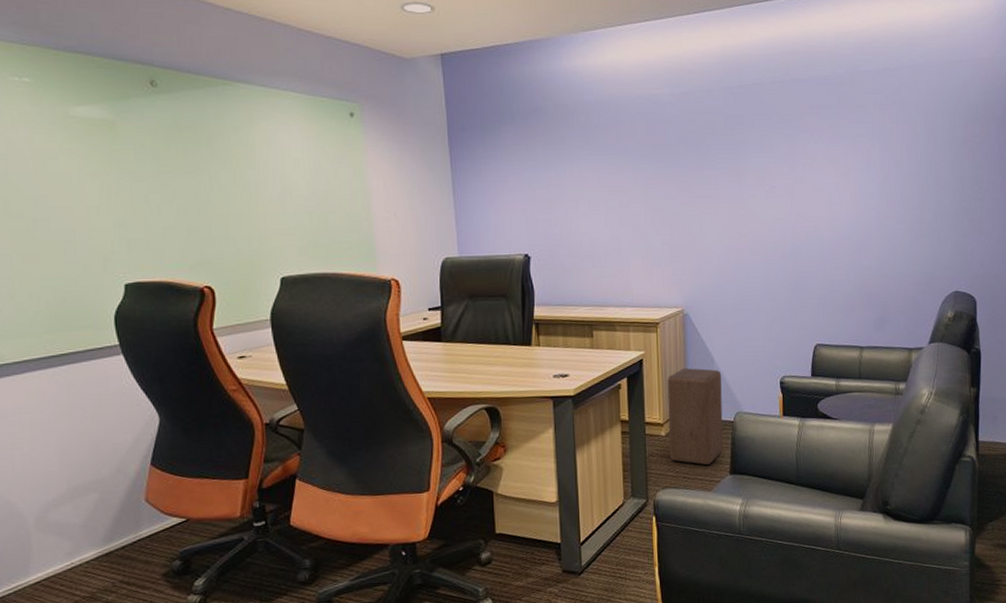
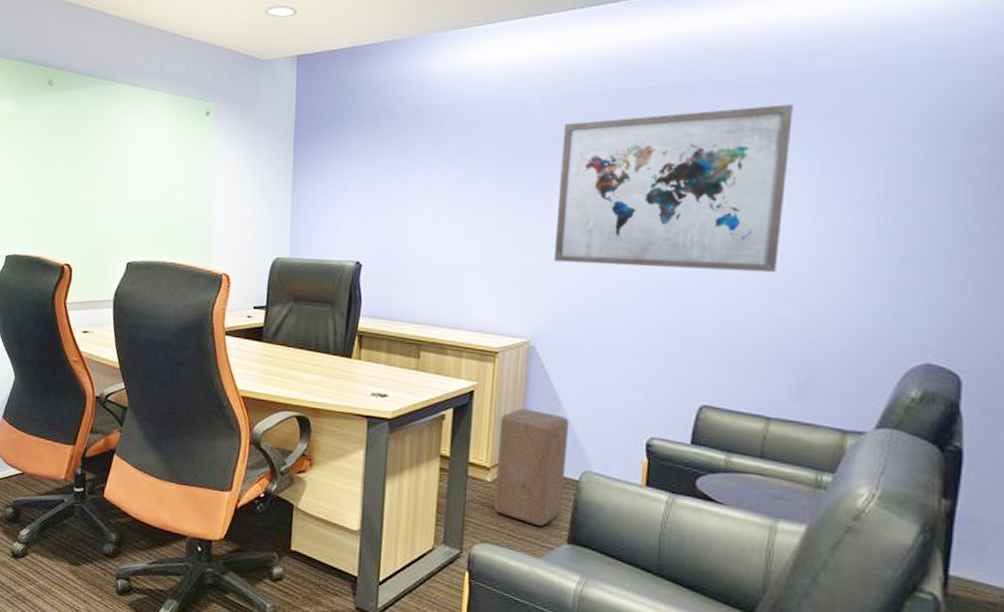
wall art: none [692,97,858,239] -> present [553,104,793,273]

